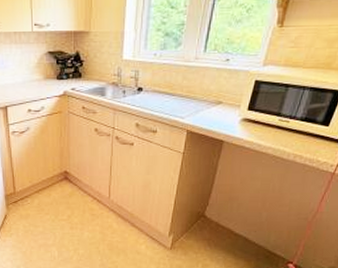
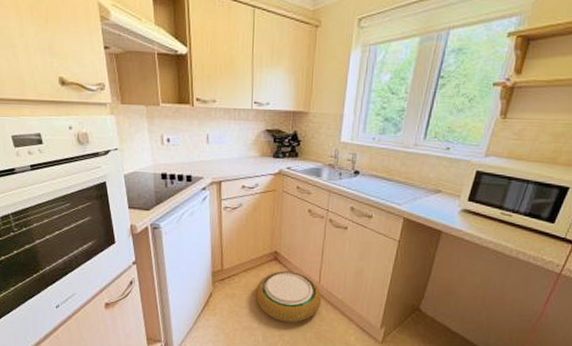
woven basket: none [48,189,112,237] -> present [255,271,322,323]

